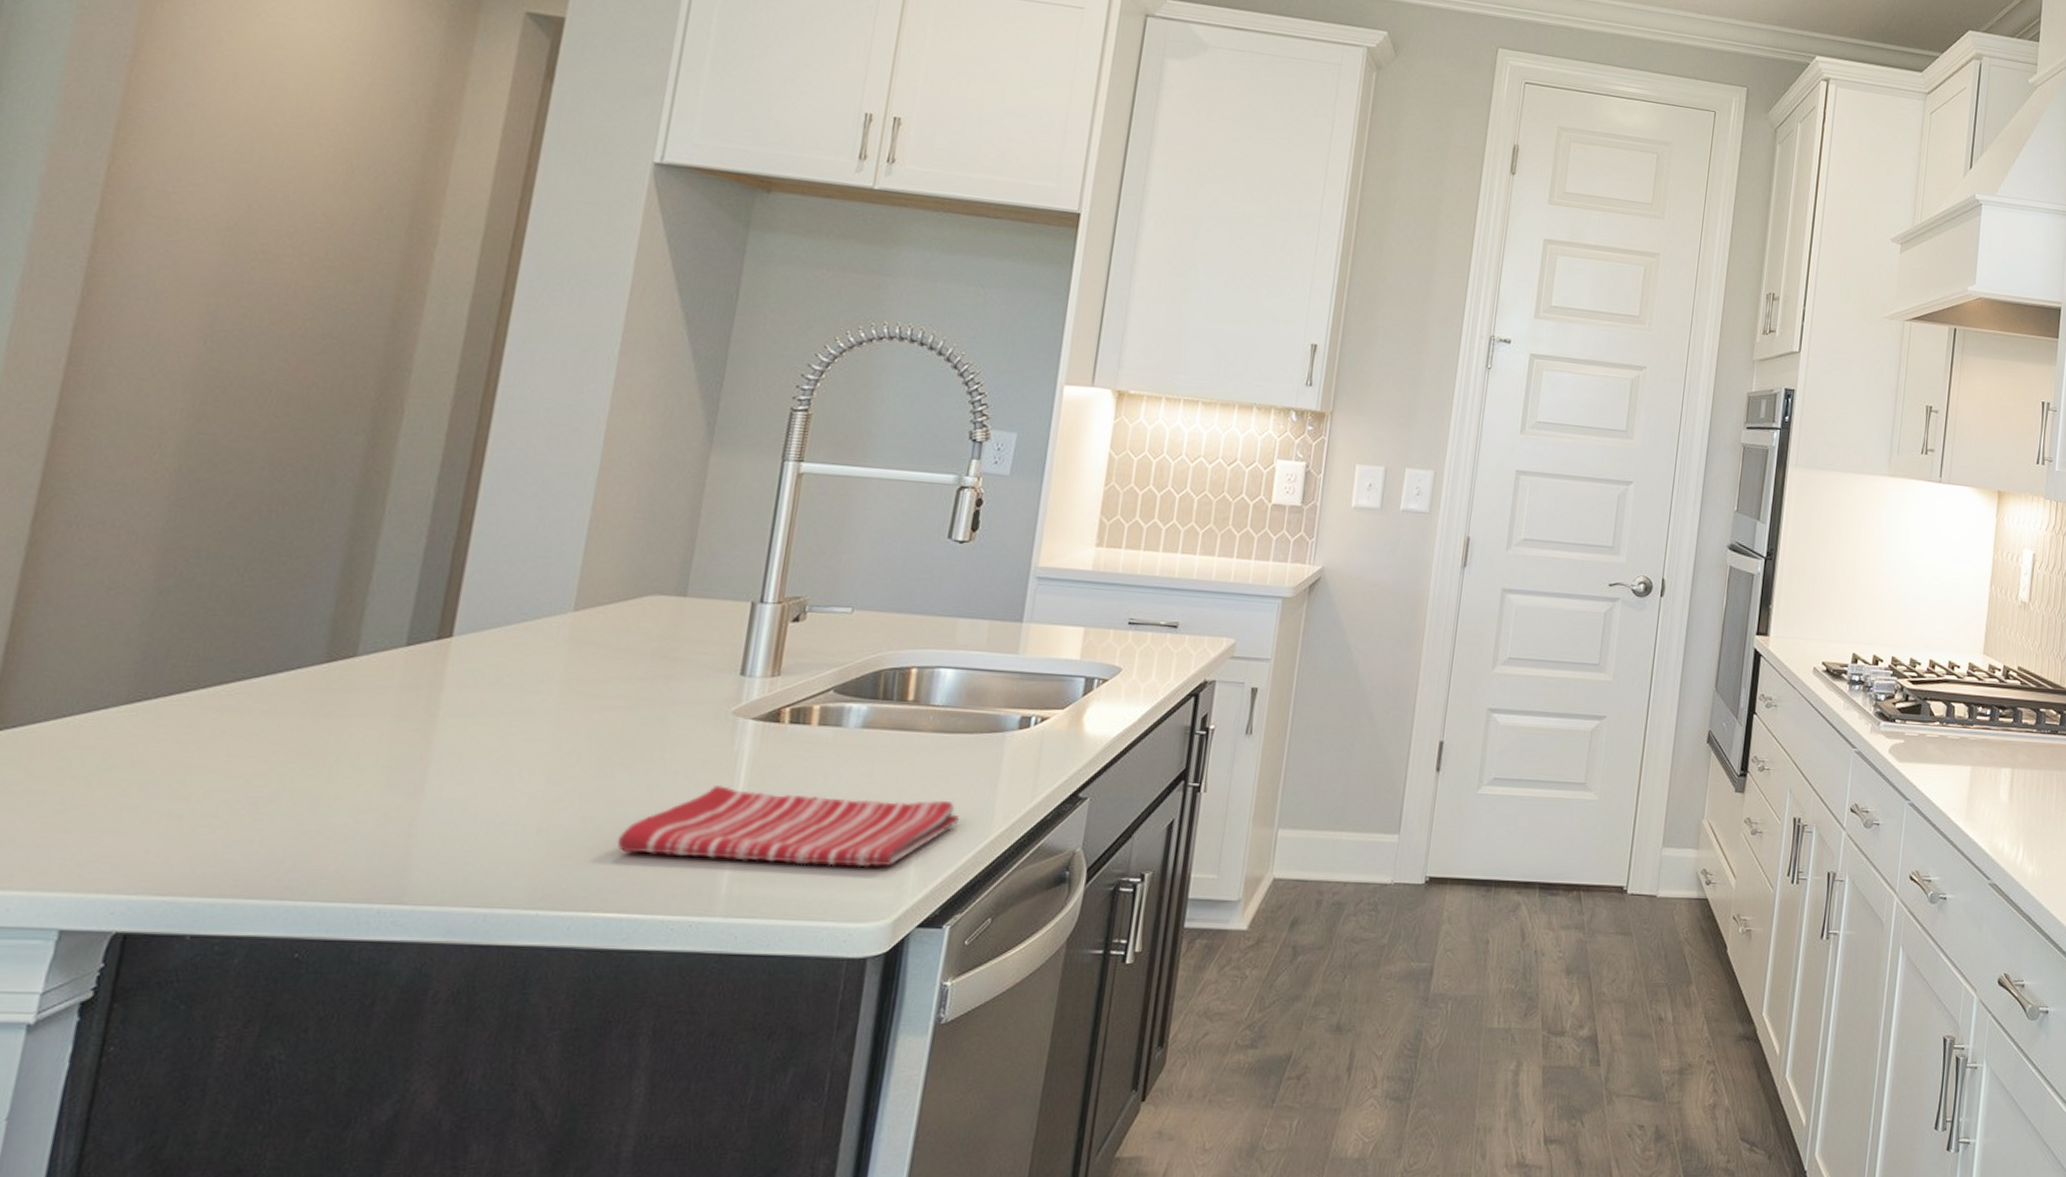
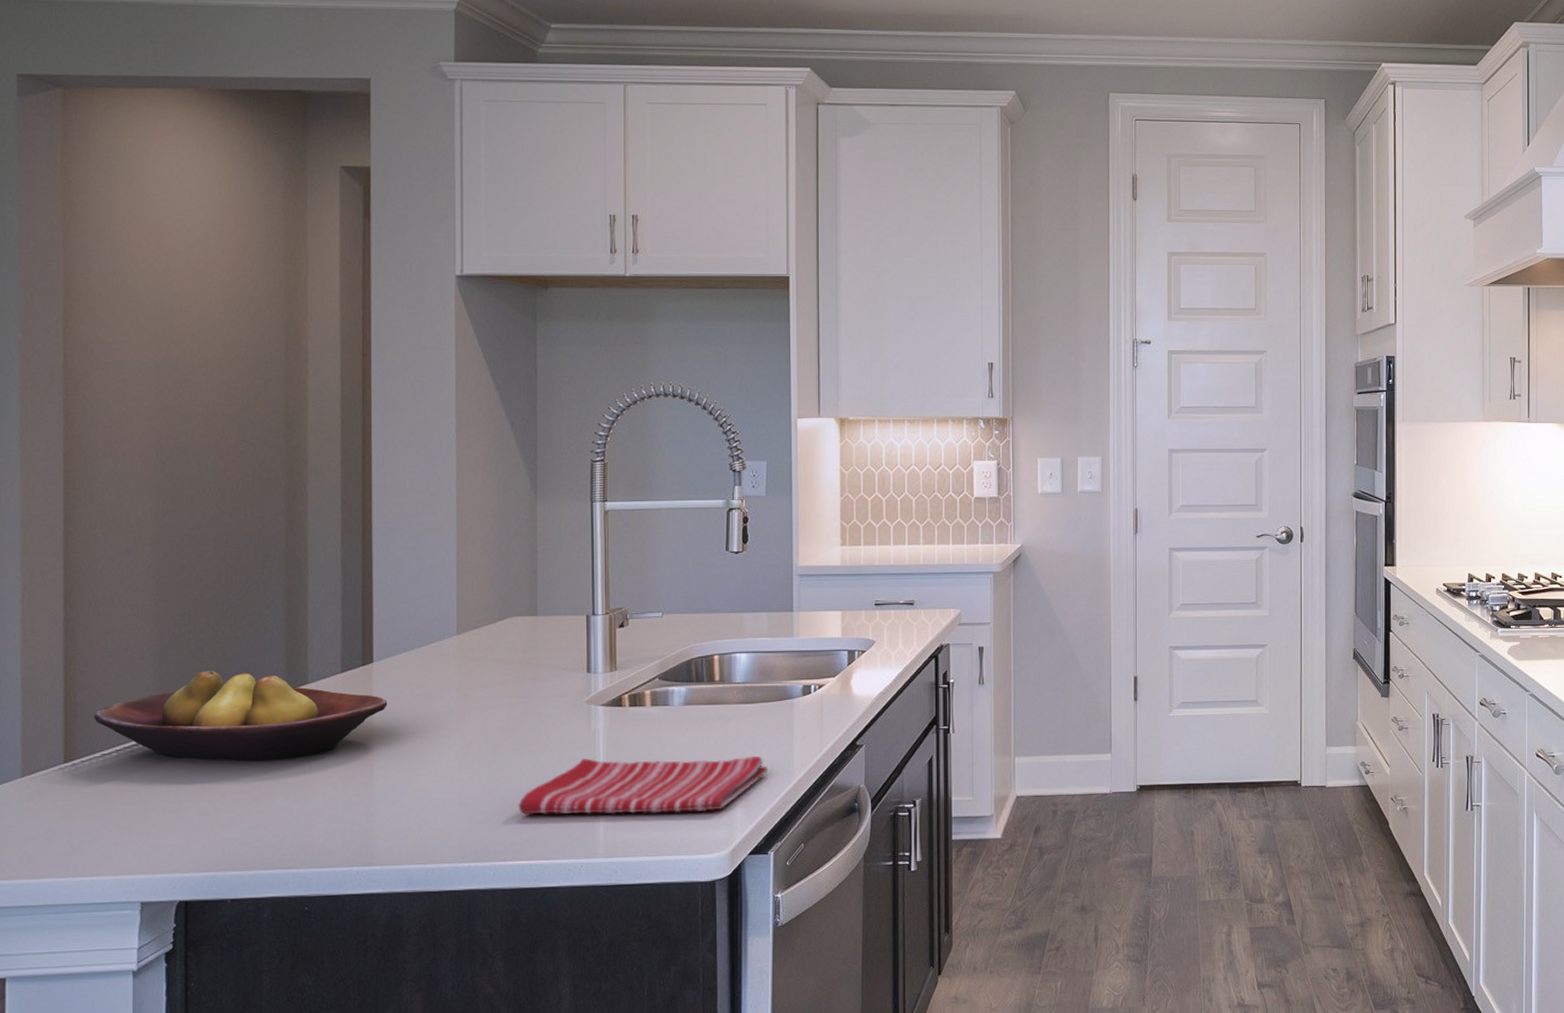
fruit bowl: none [43,626,463,755] -> present [94,670,388,762]

